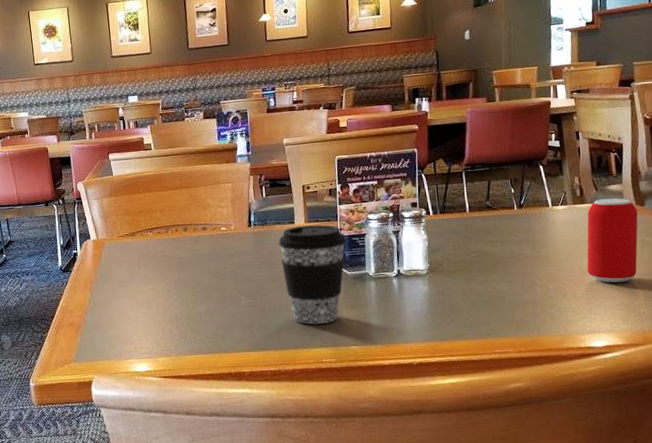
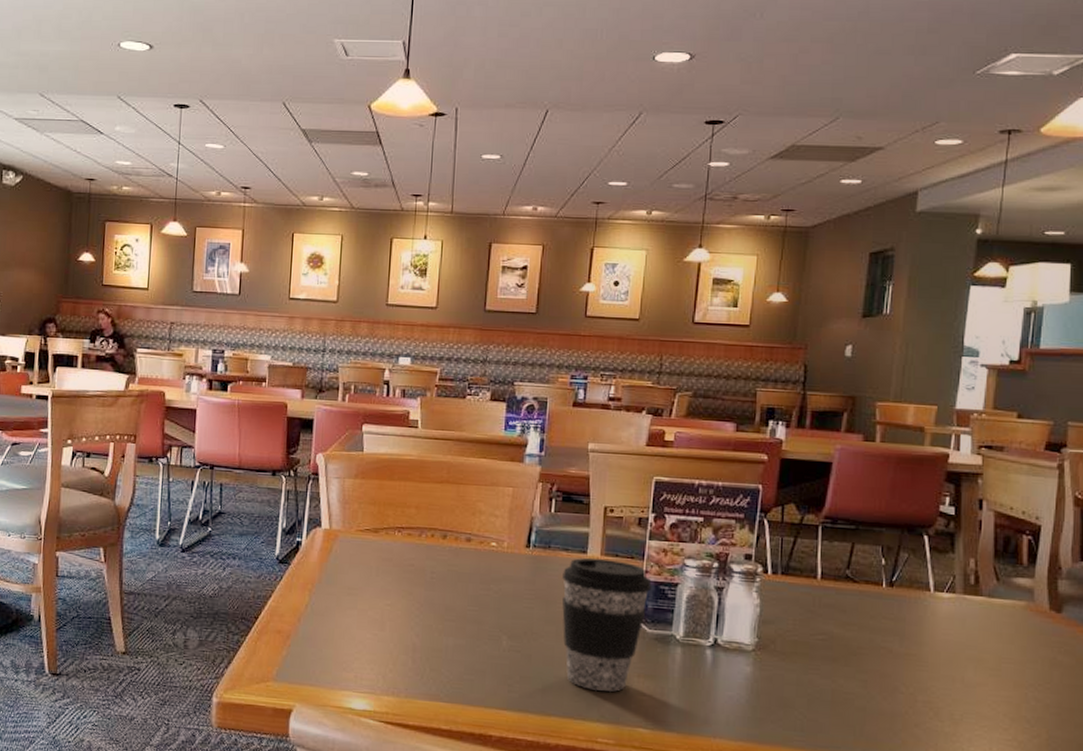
beverage can: present [587,198,638,283] -> none [972,593,1052,711]

